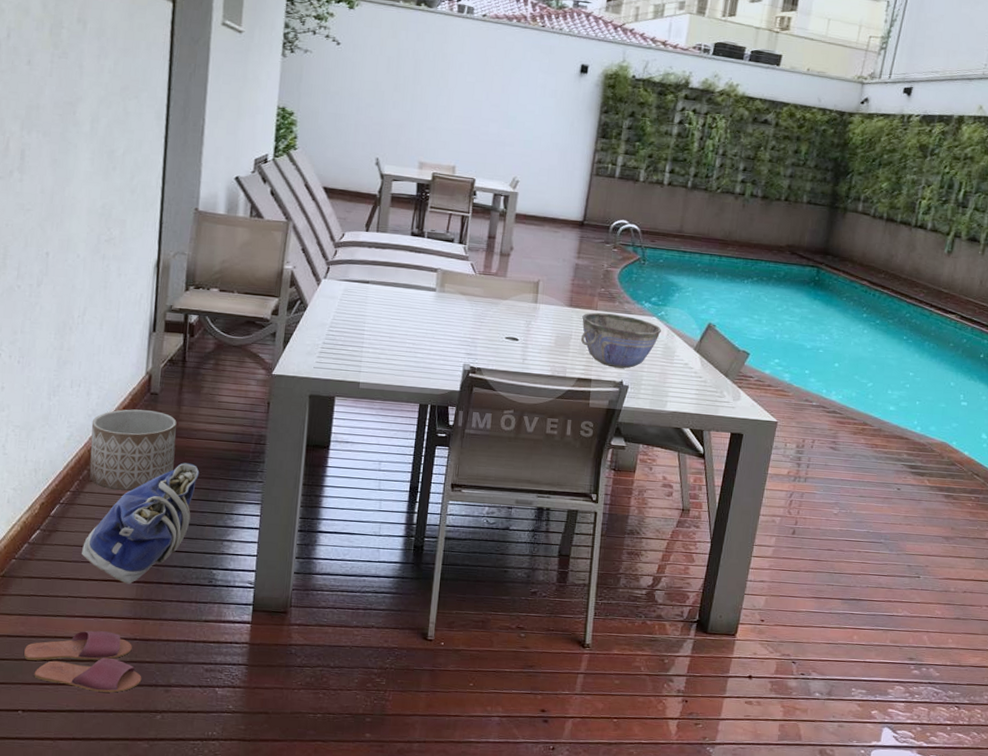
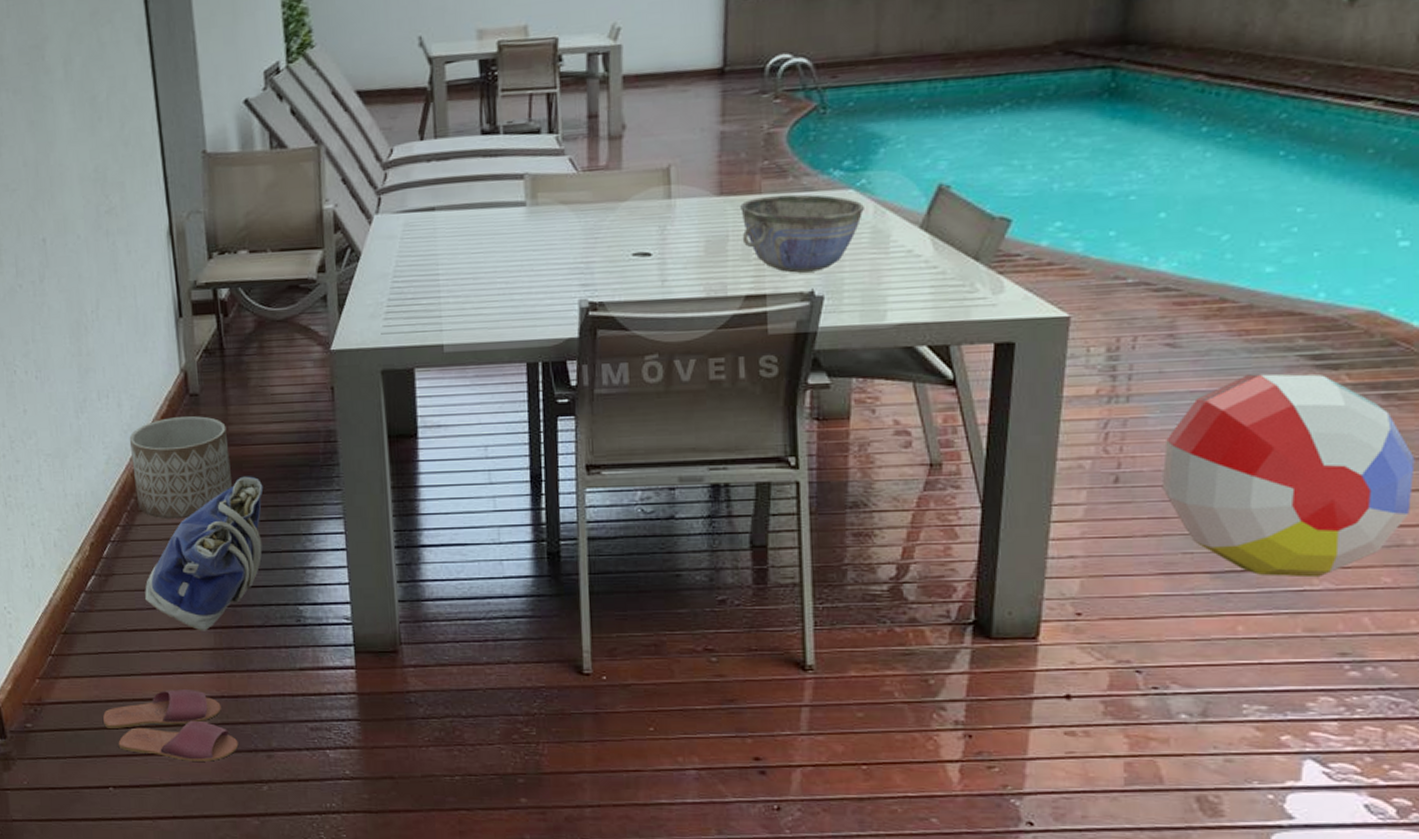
beachball: none [819,473,959,608] -> present [1161,373,1415,578]

